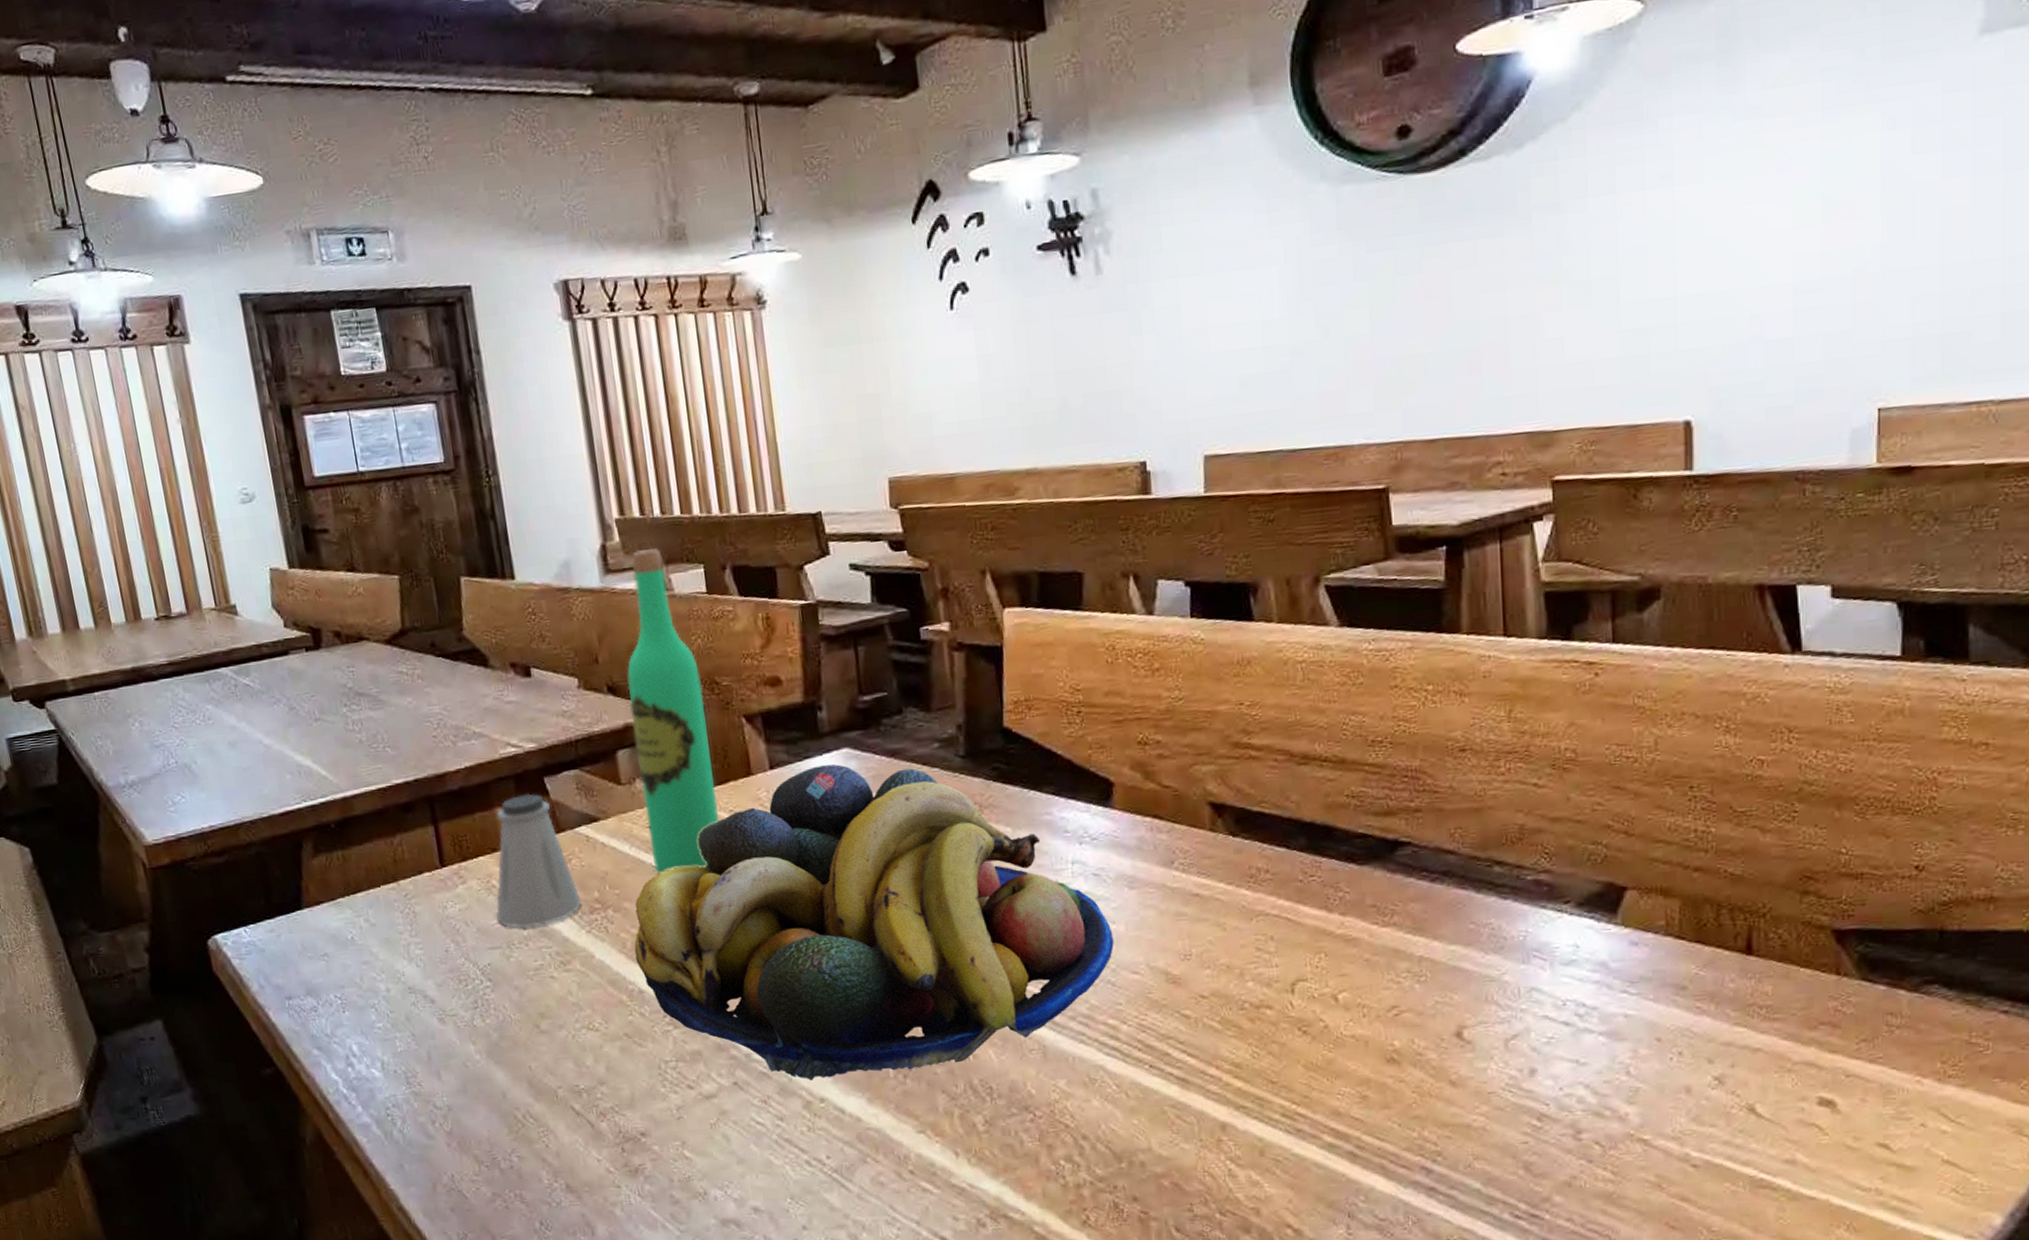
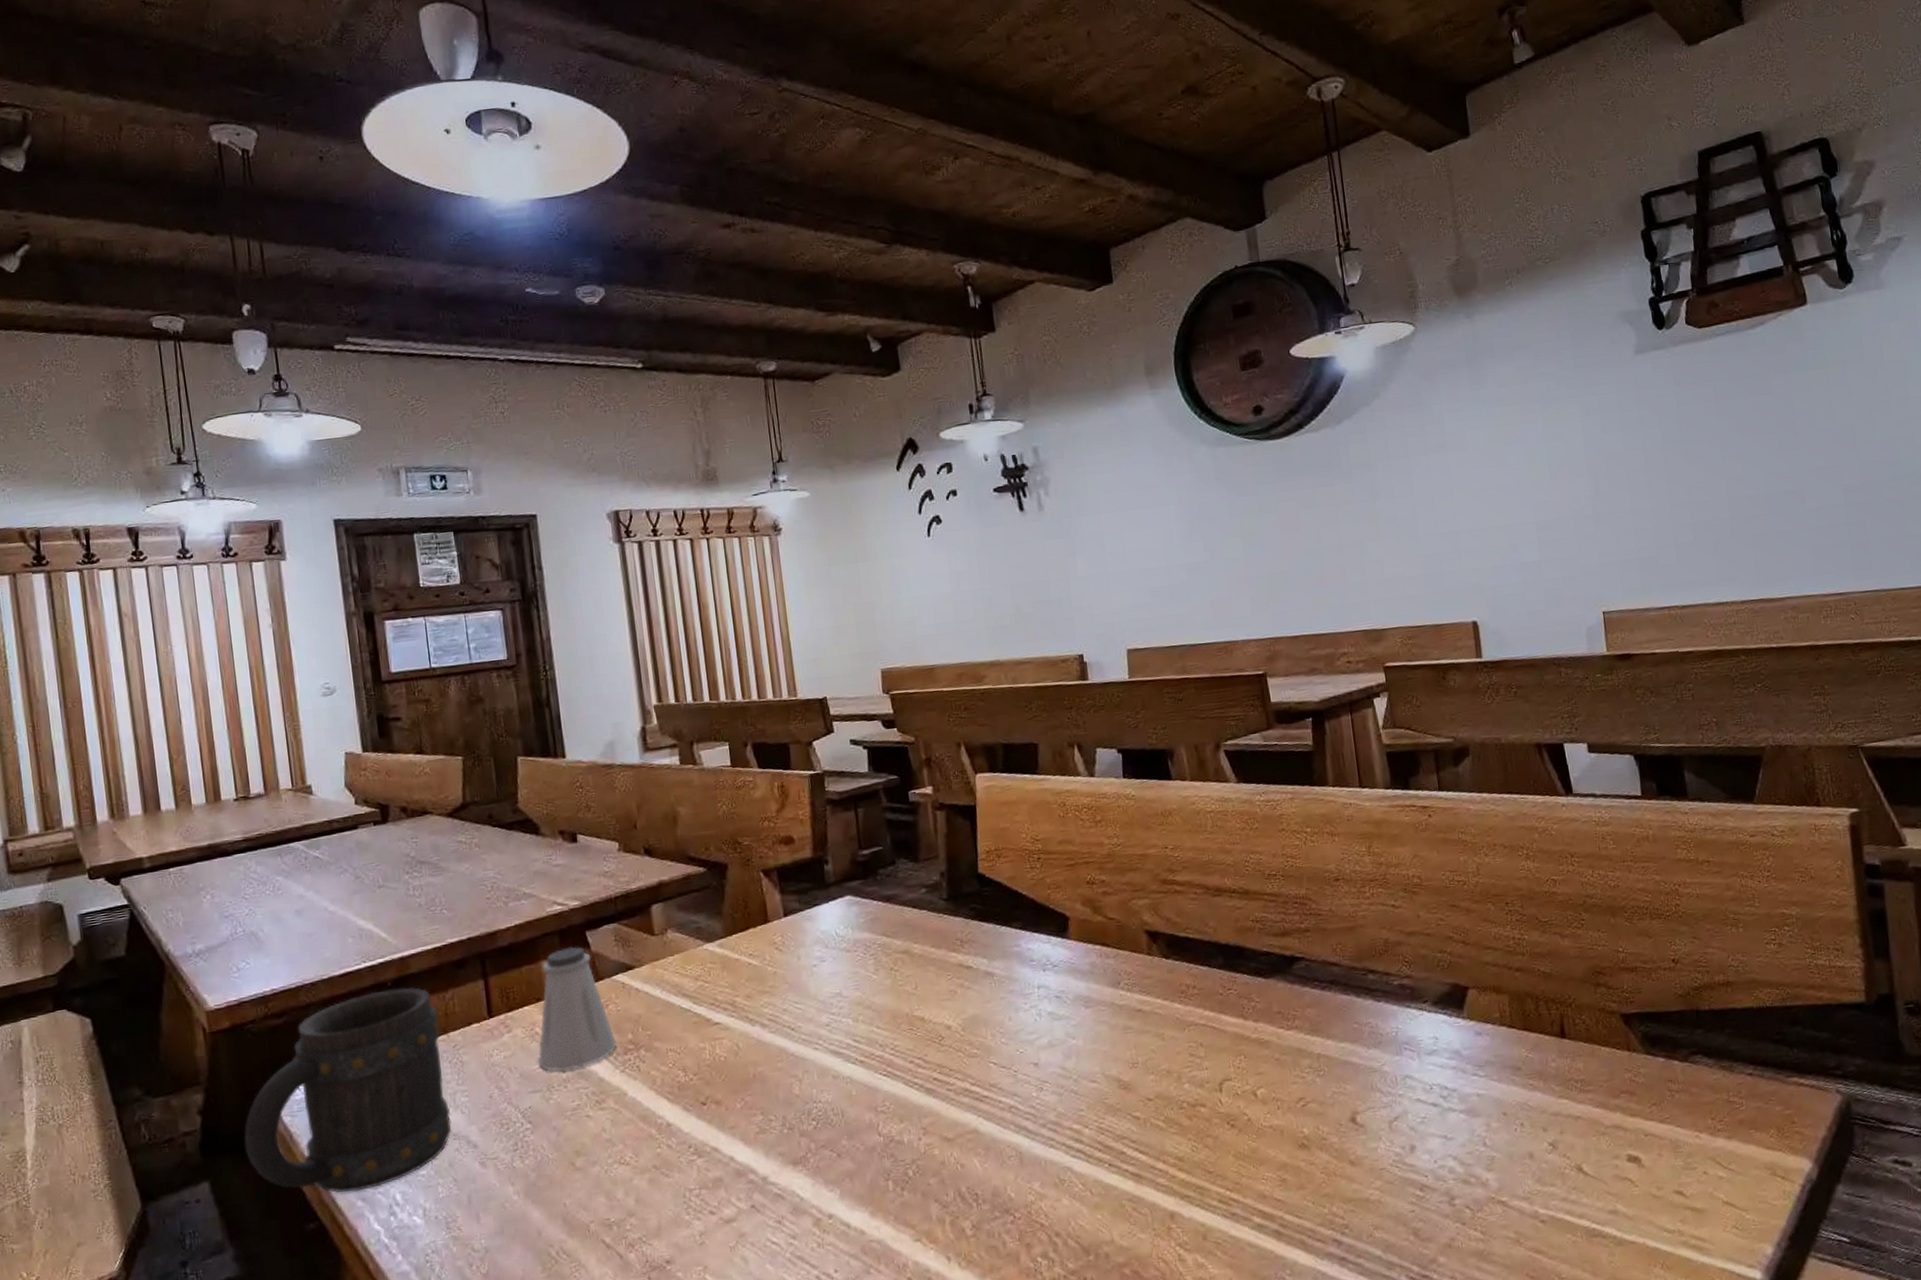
beer mug: none [192,830,407,1040] -> present [244,987,452,1193]
wine bottle: present [627,548,720,875] -> none [661,730,741,1015]
fruit bowl: present [634,764,1114,1080] -> none [663,910,1075,1199]

